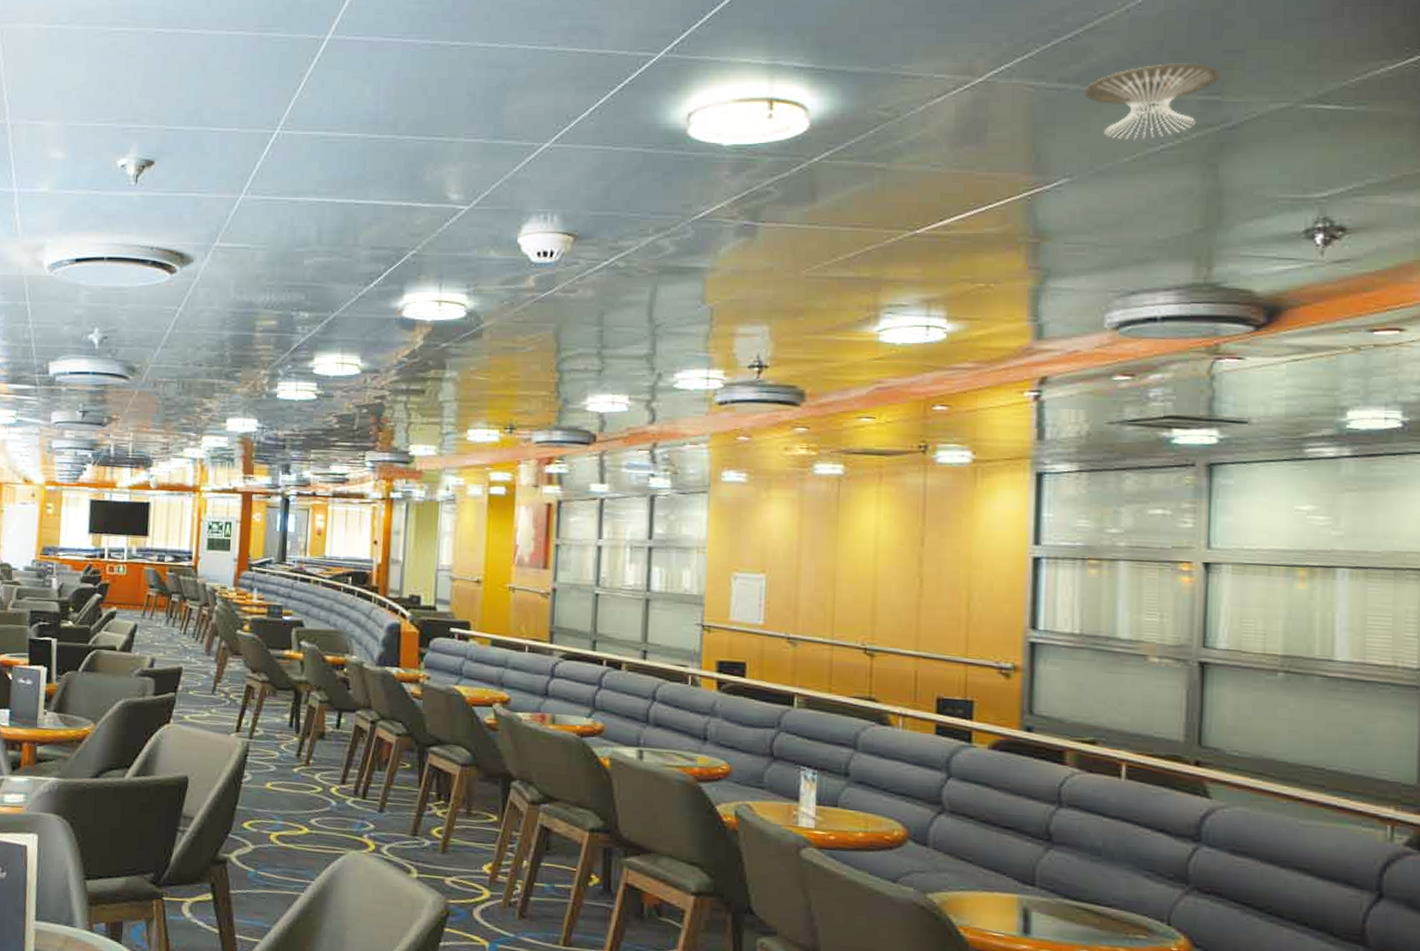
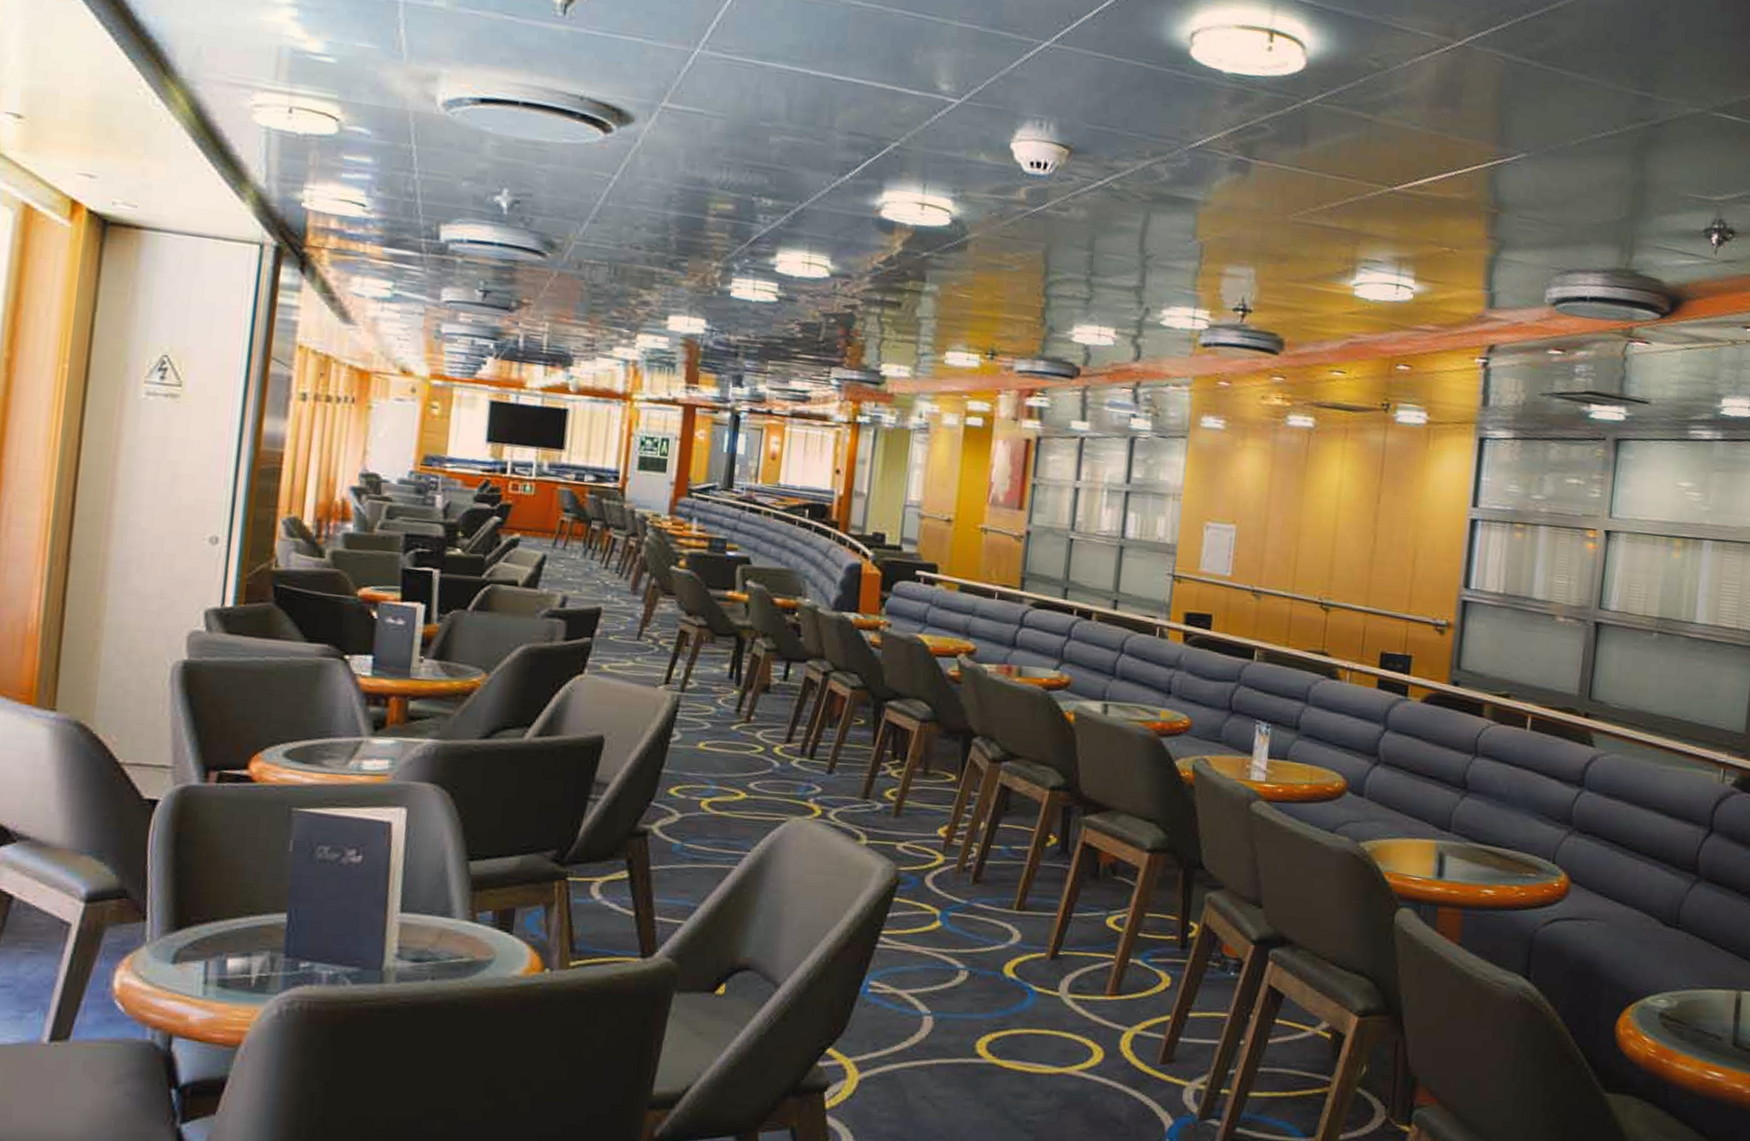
recessed light: present [1084,63,1222,140] -> none [1545,54,1654,125]

